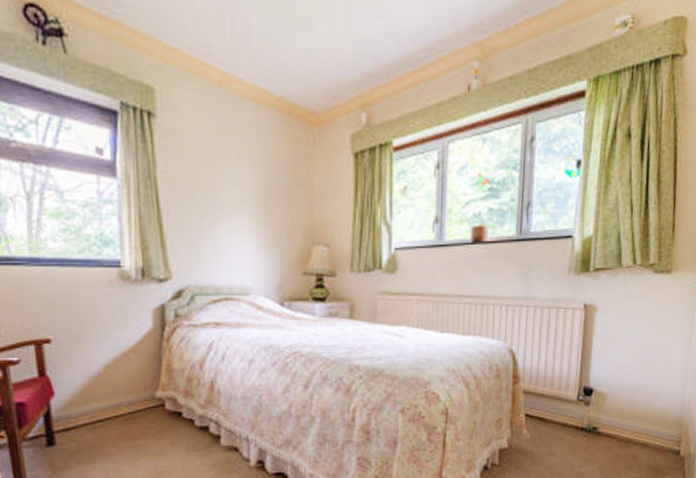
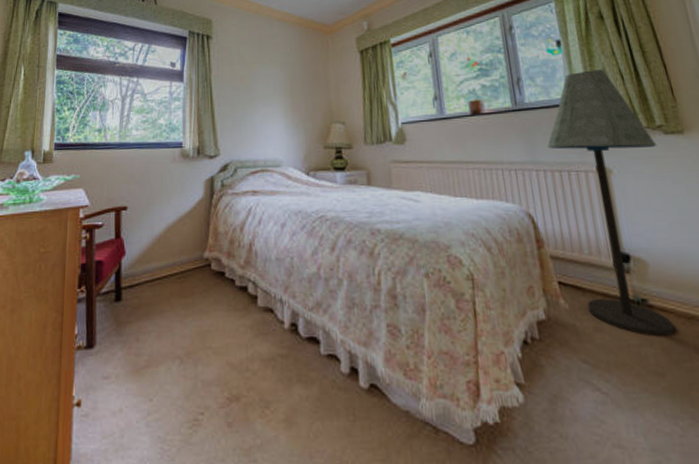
floor lamp: none [542,198,645,457] -> present [547,69,675,336]

